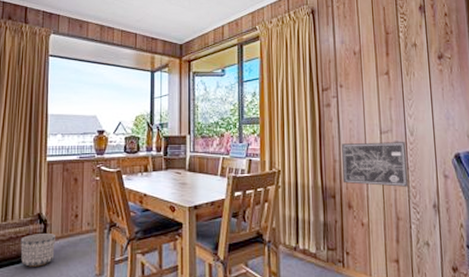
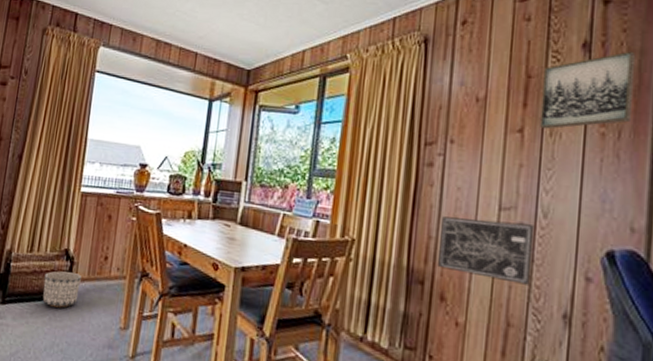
wall art: none [397,10,457,71] -> present [540,51,636,130]

